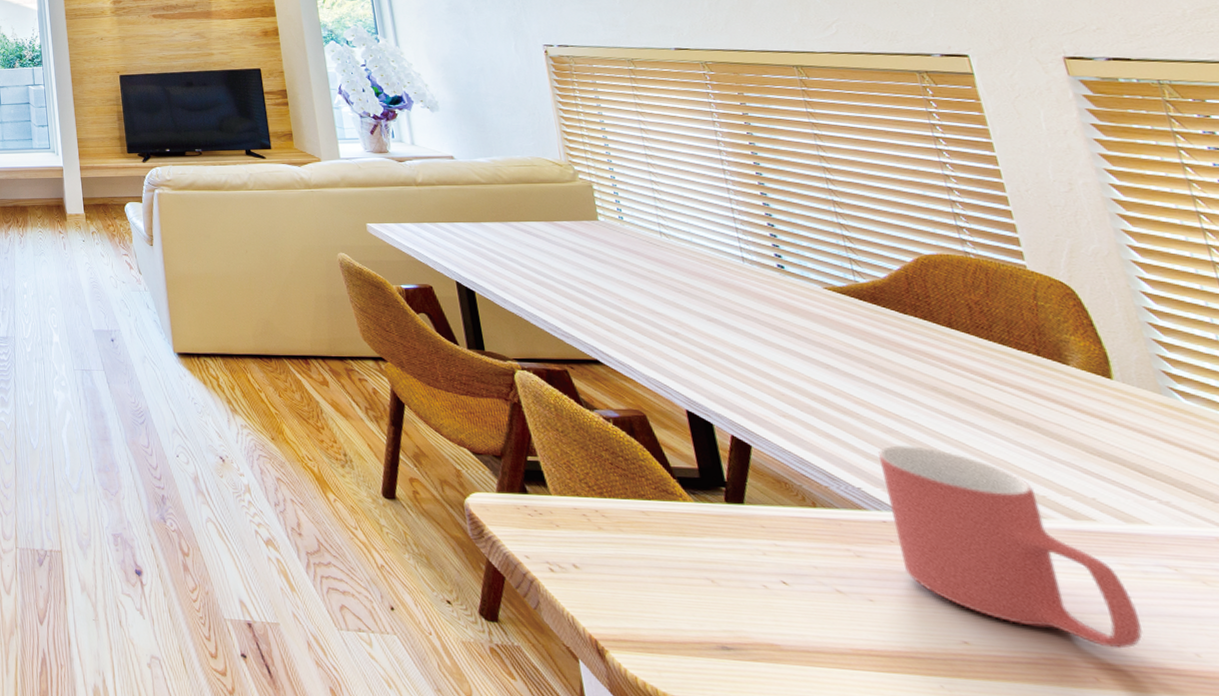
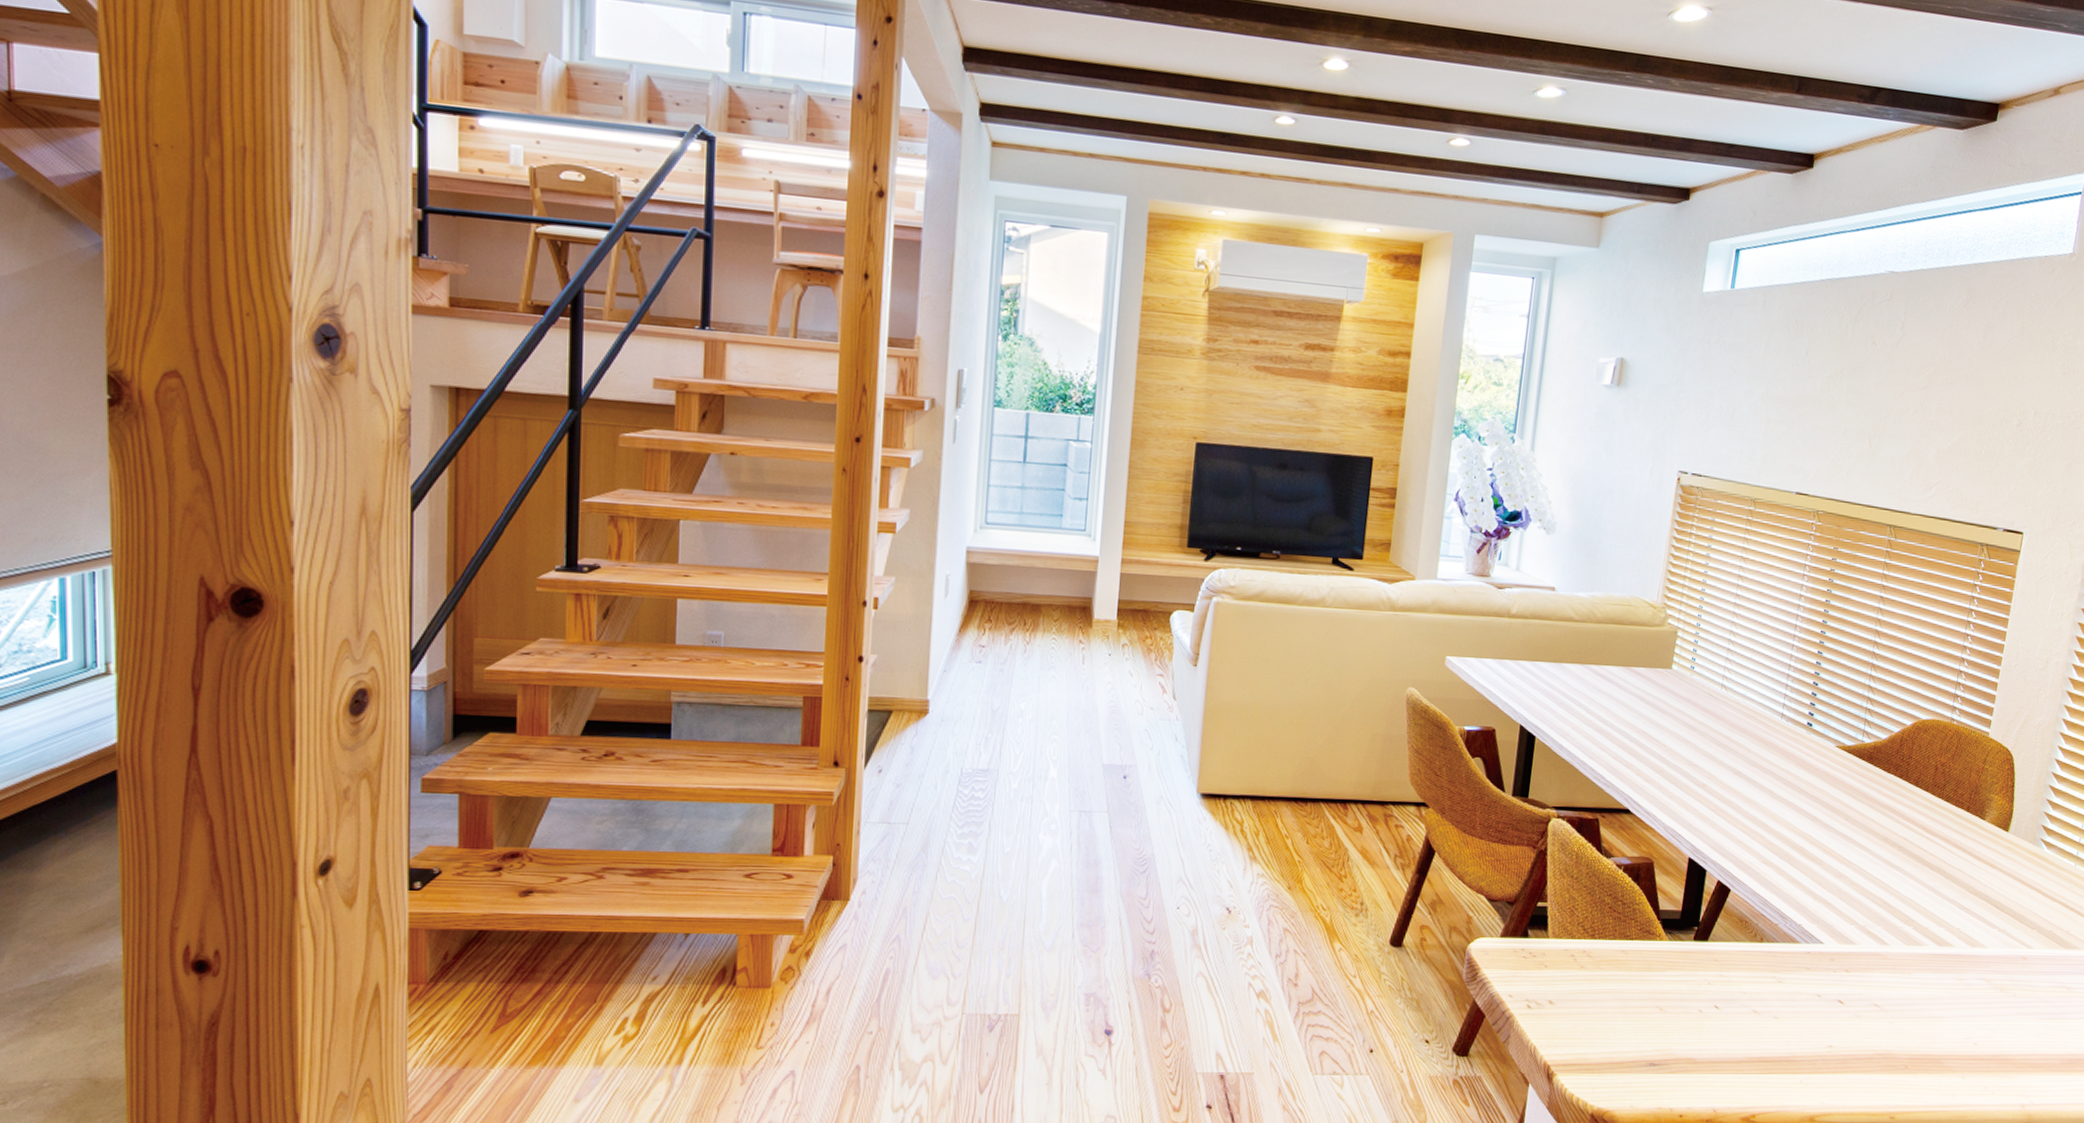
mug: present [878,445,1143,649] -> none [1808,888,1952,1043]

